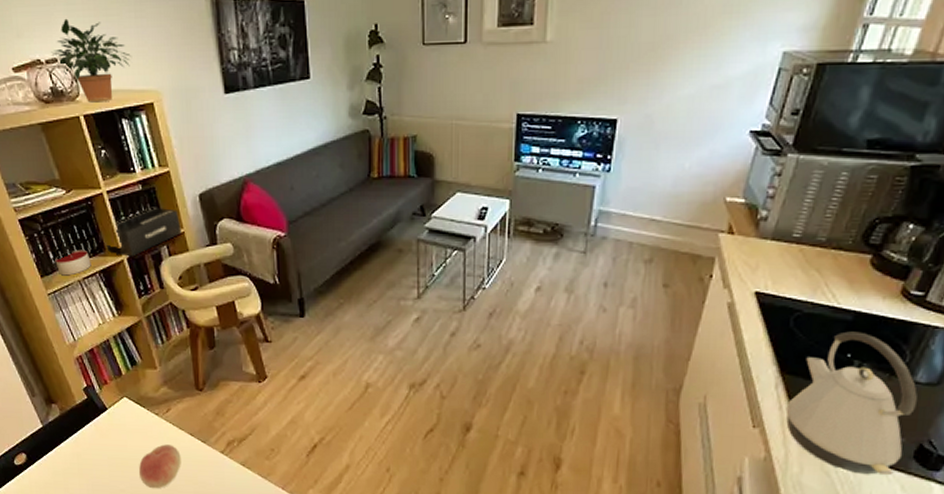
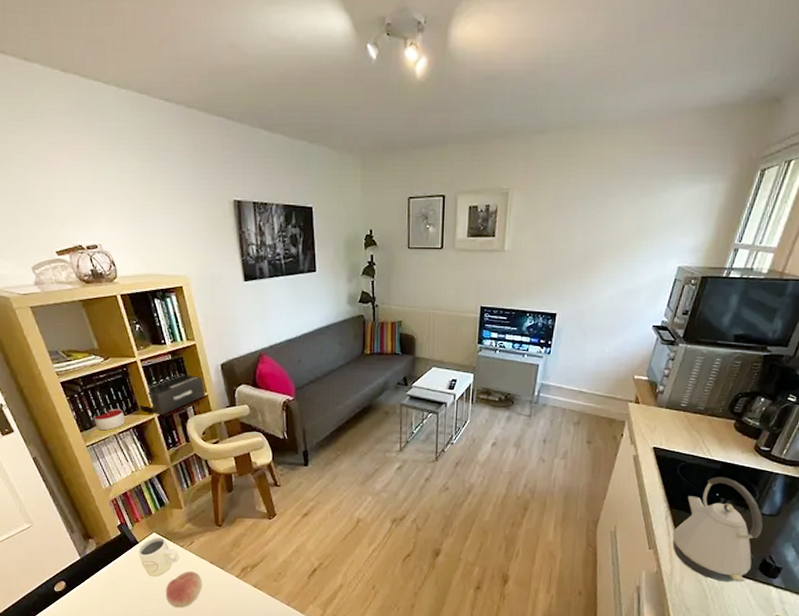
potted plant: present [51,18,131,103] -> none [92,211,163,284]
mug: none [107,402,154,450] -> present [138,536,179,577]

